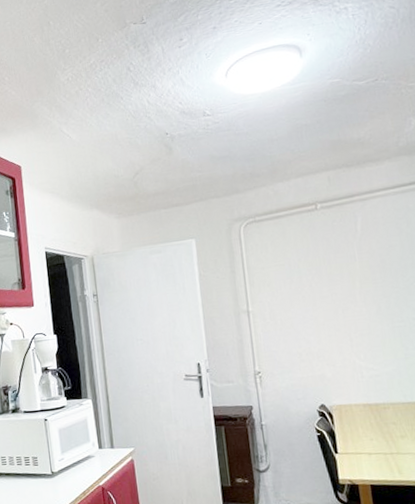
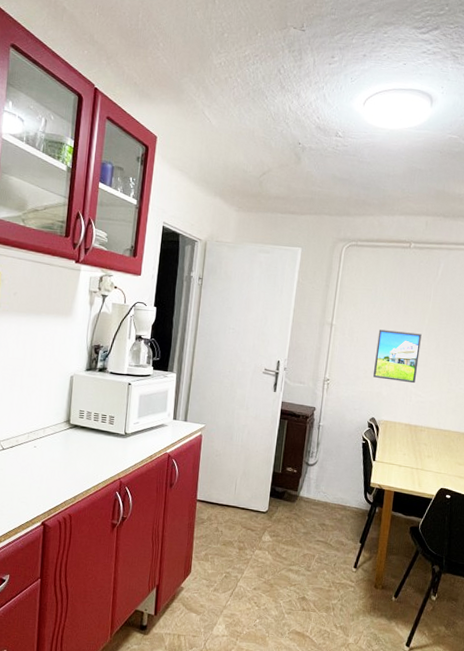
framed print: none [304,299,362,359] -> present [373,329,422,384]

